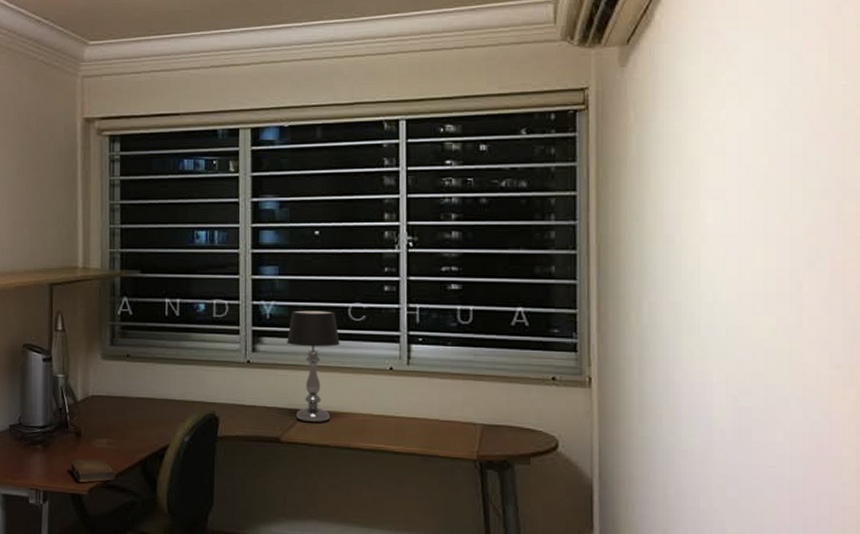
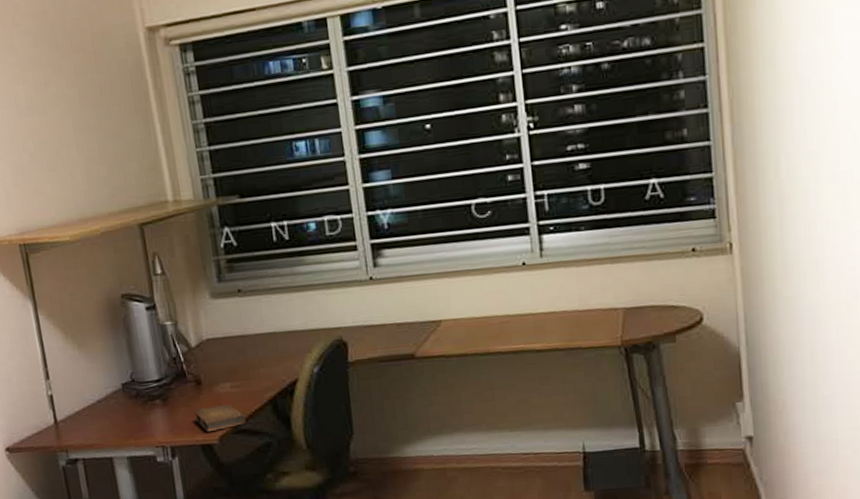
table lamp: present [287,310,340,423] -> none [409,210,467,334]

